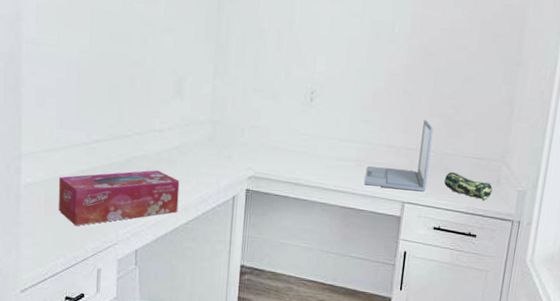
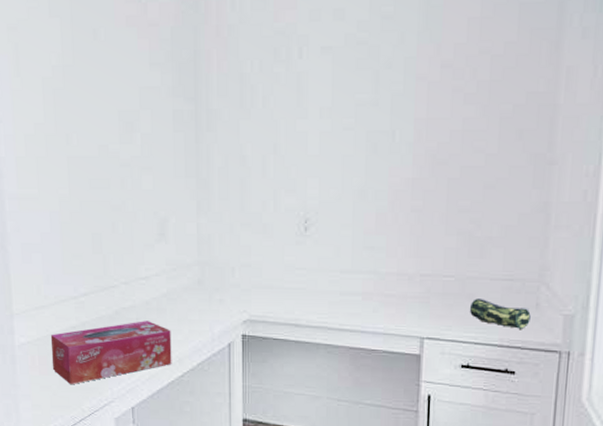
laptop: present [364,120,434,192] -> none [374,240,452,324]

